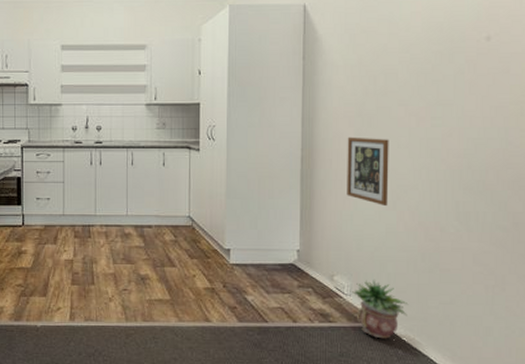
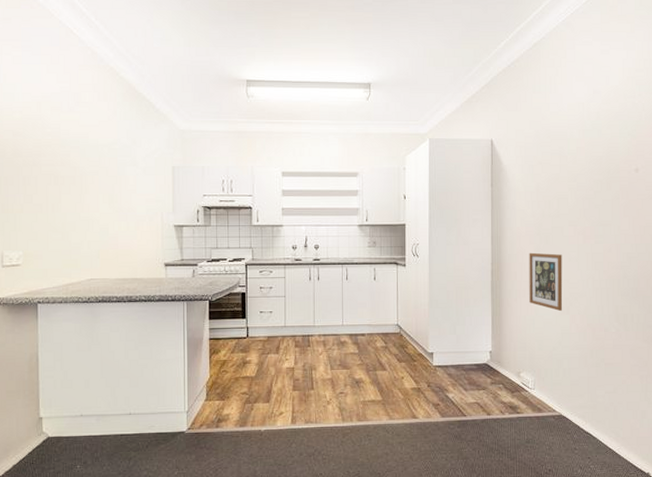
potted plant: present [352,280,409,339] -> none [536,375,581,426]

